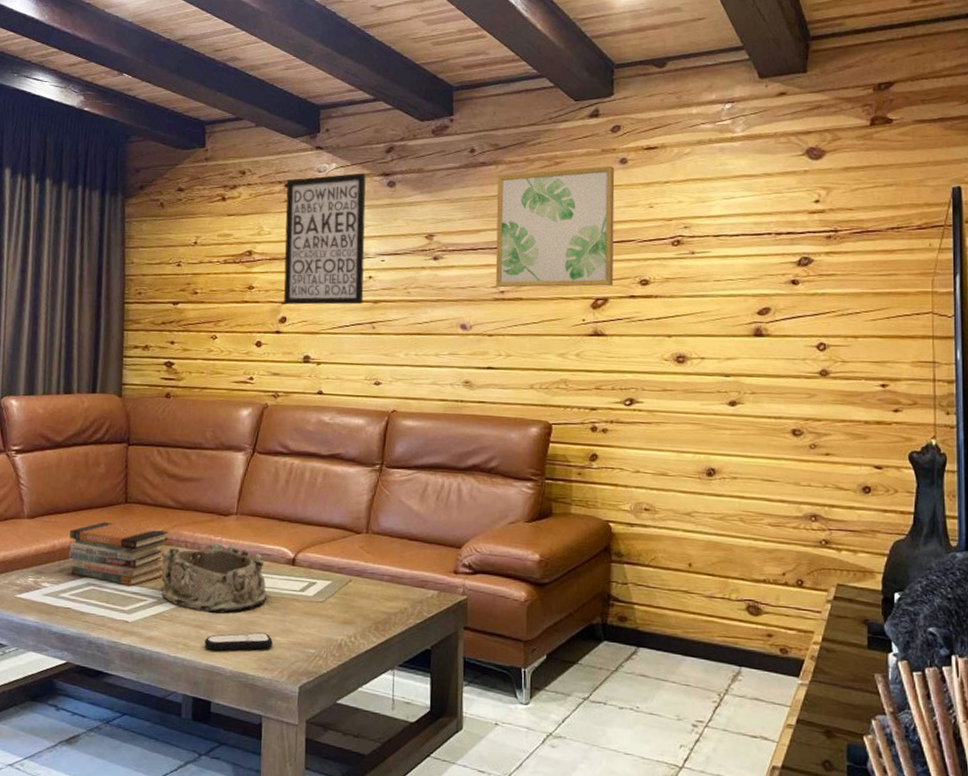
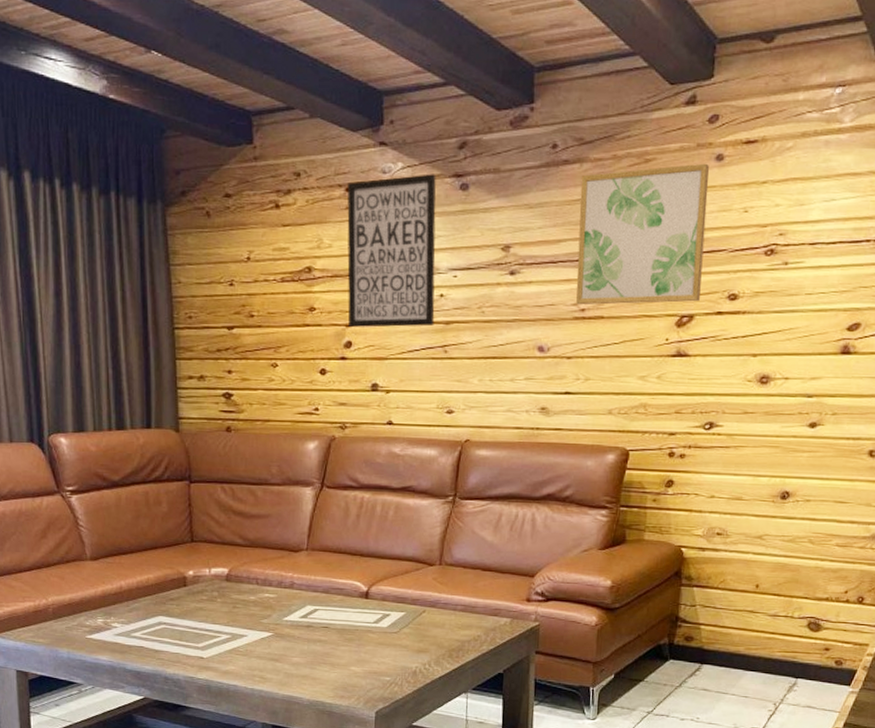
book stack: present [68,521,168,587] -> none [136,561,238,624]
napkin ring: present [161,542,268,613] -> none [232,579,342,647]
remote control: present [204,632,273,651] -> none [280,663,348,682]

